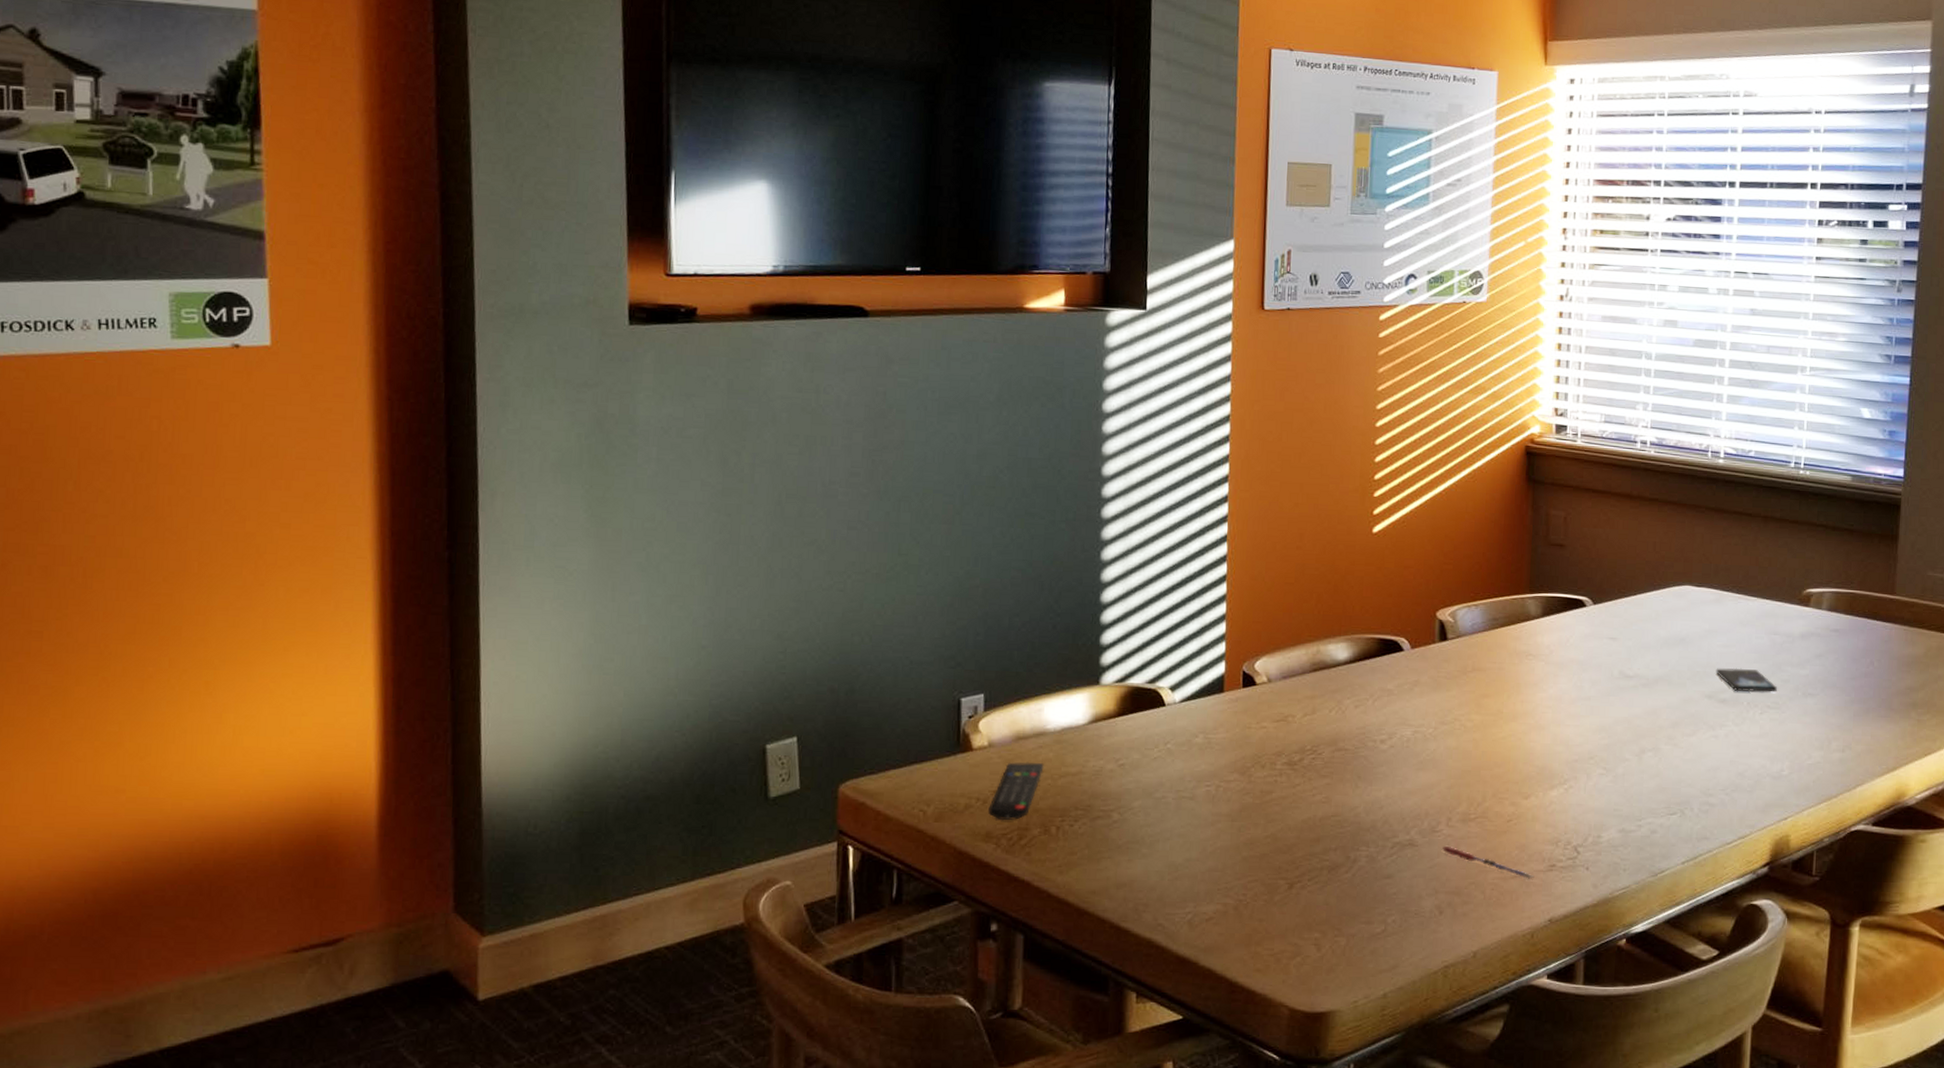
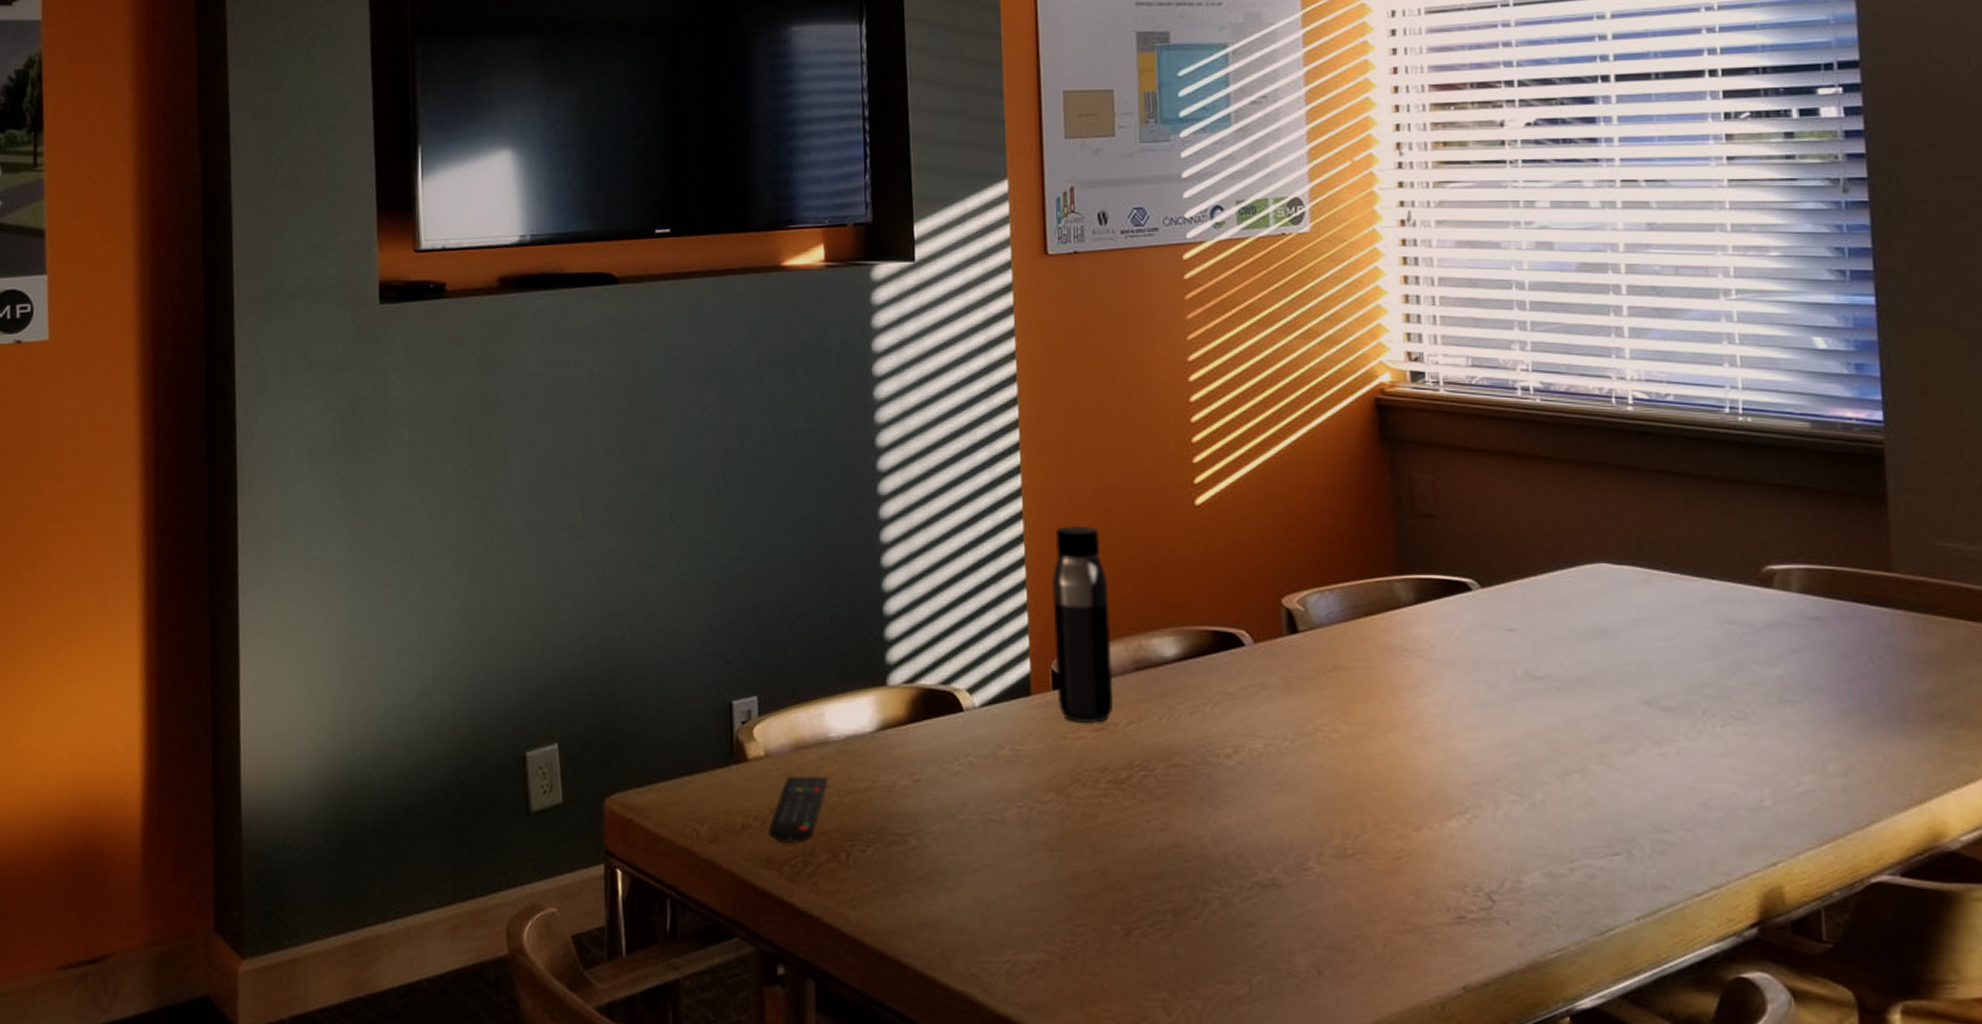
water bottle: none [1246,548,1296,716] -> present [1051,525,1113,724]
pen: present [1442,845,1534,879] -> none [1315,887,1438,934]
smartphone: present [1715,667,1778,693] -> none [1653,666,1743,699]

